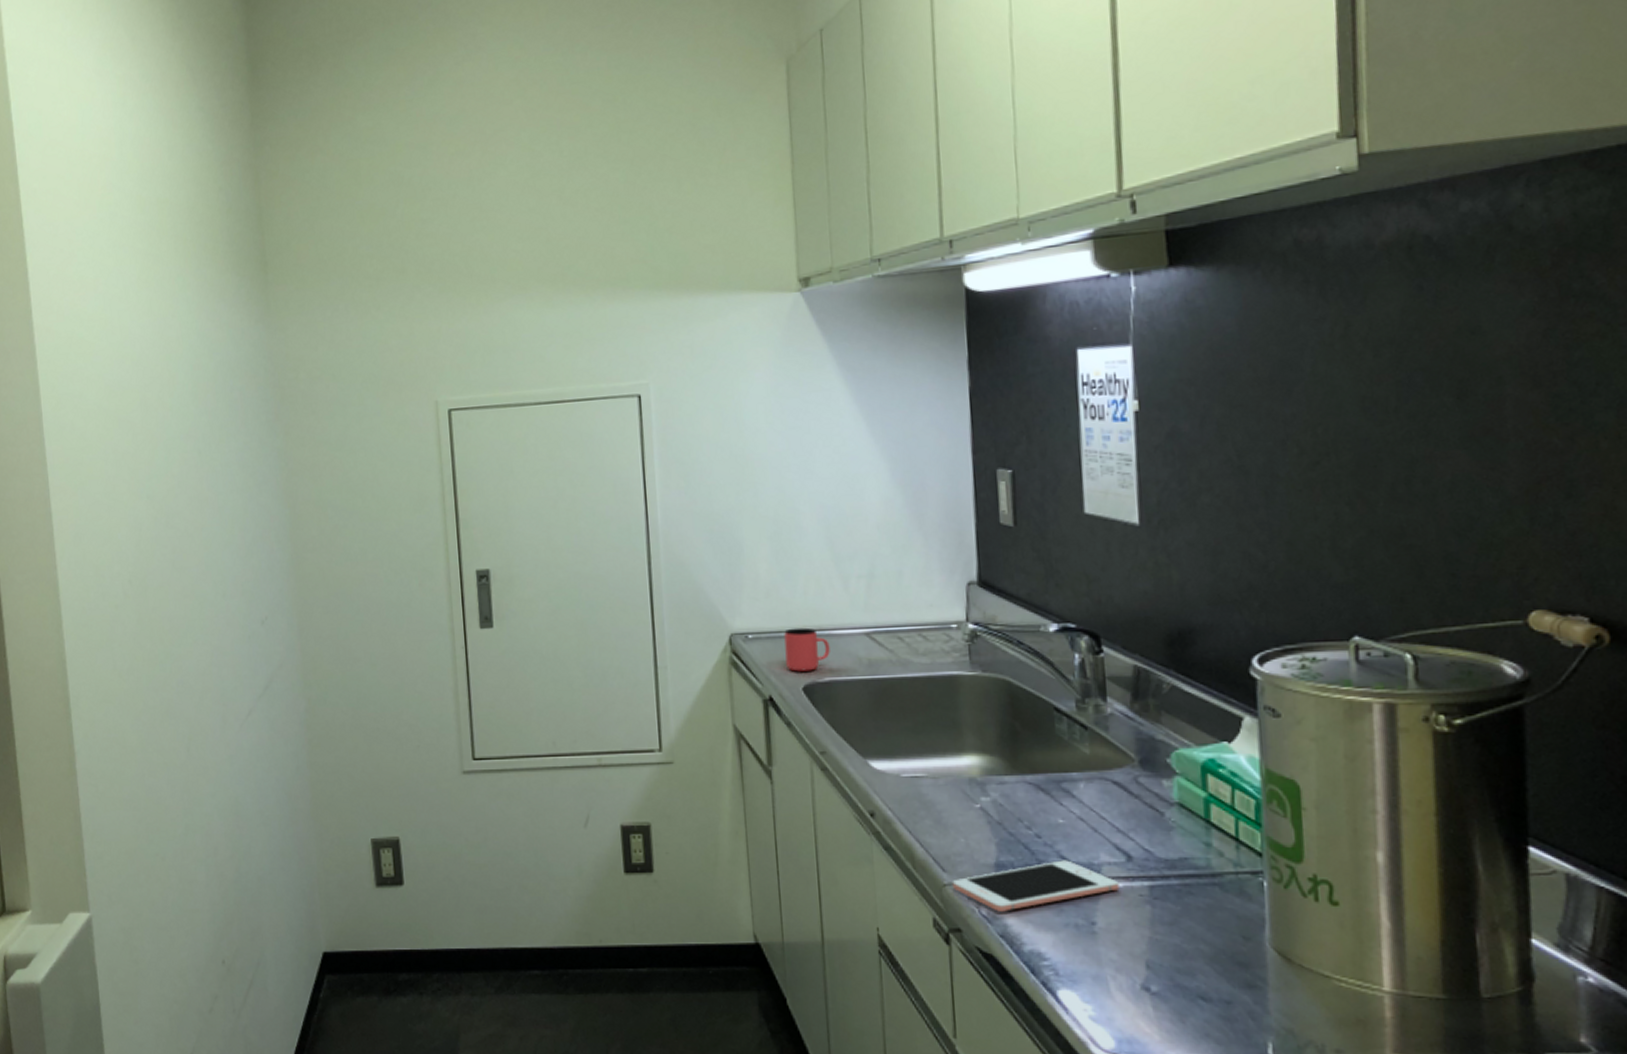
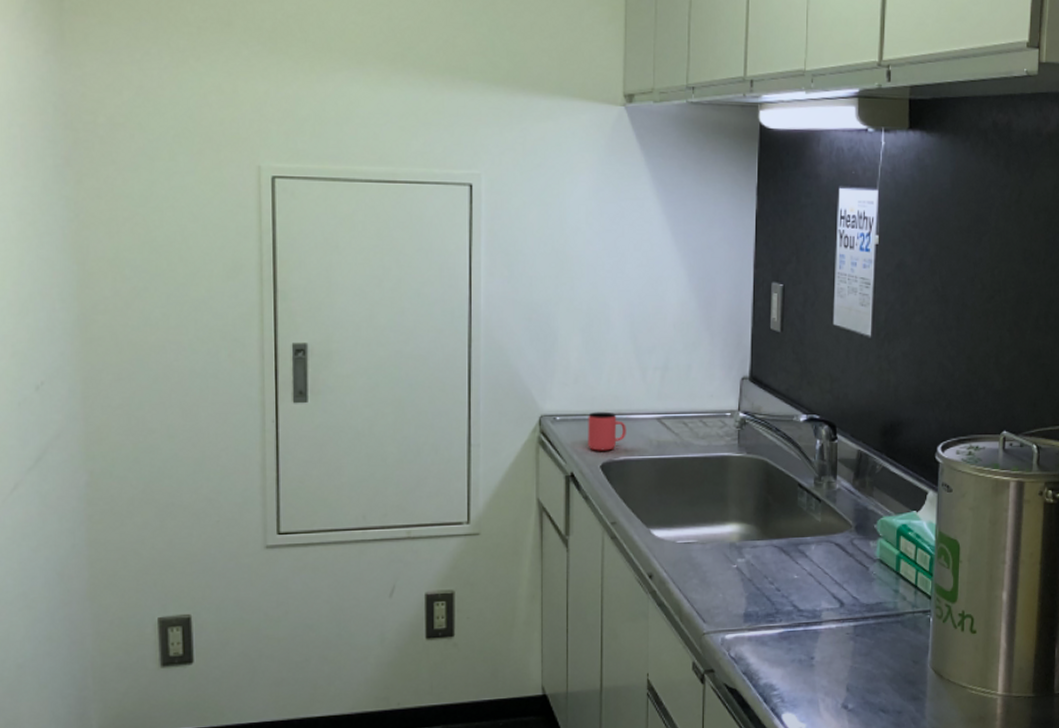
cell phone: present [952,860,1119,912] -> none [710,608,833,653]

